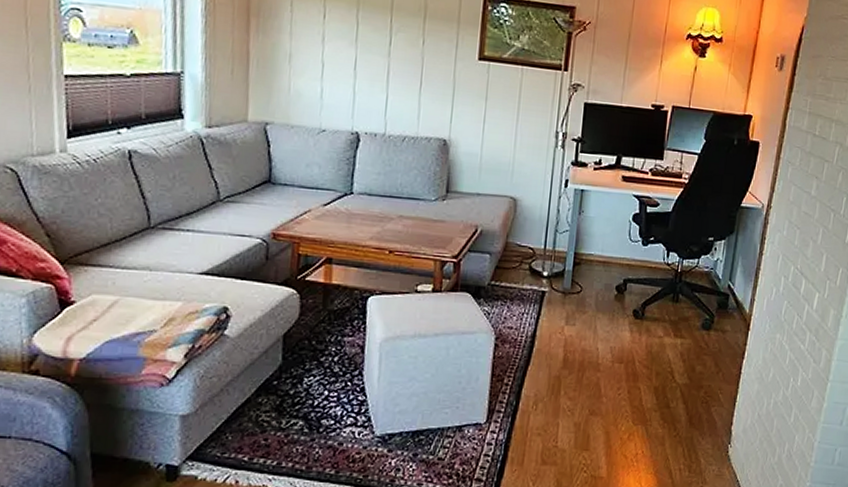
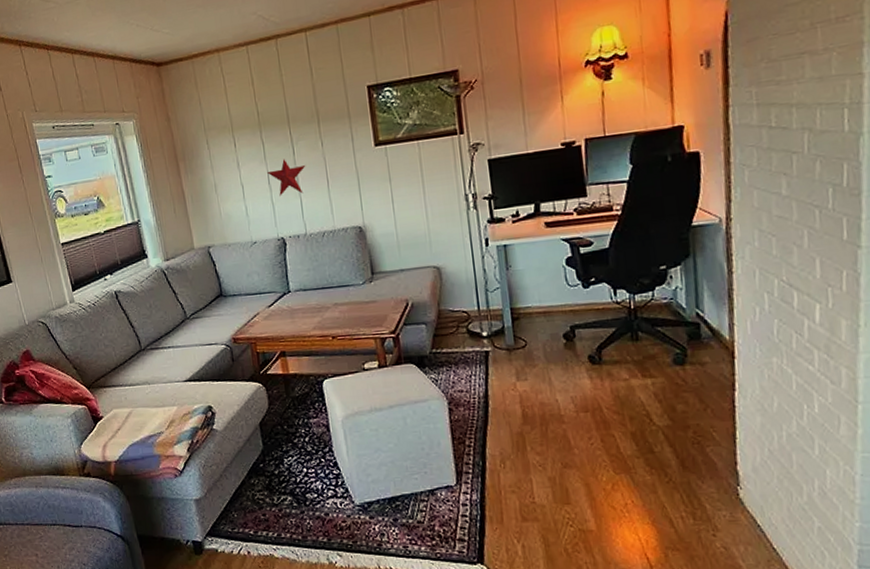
decorative star: none [355,47,401,90] -> present [267,159,306,197]

